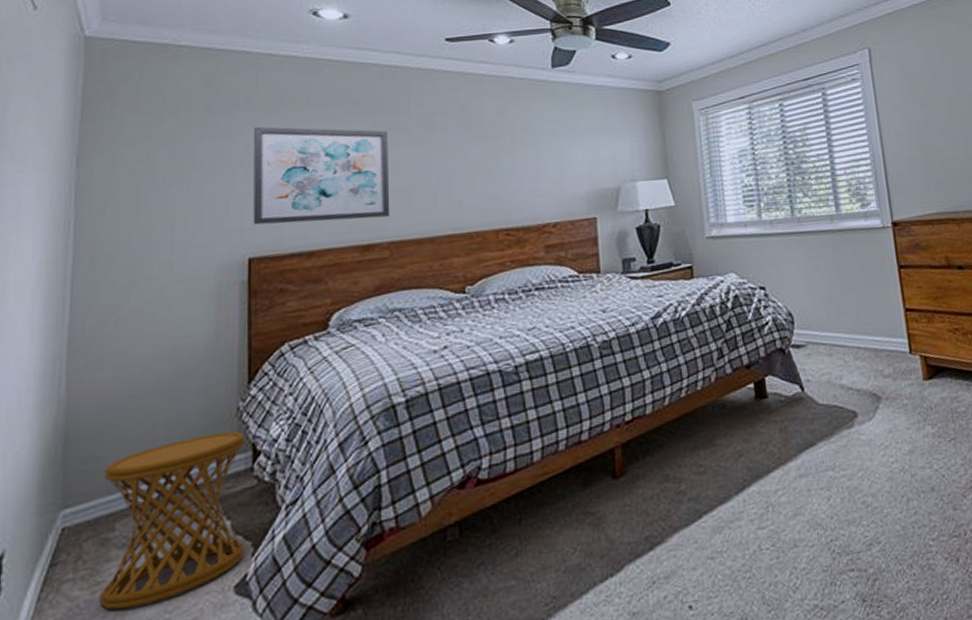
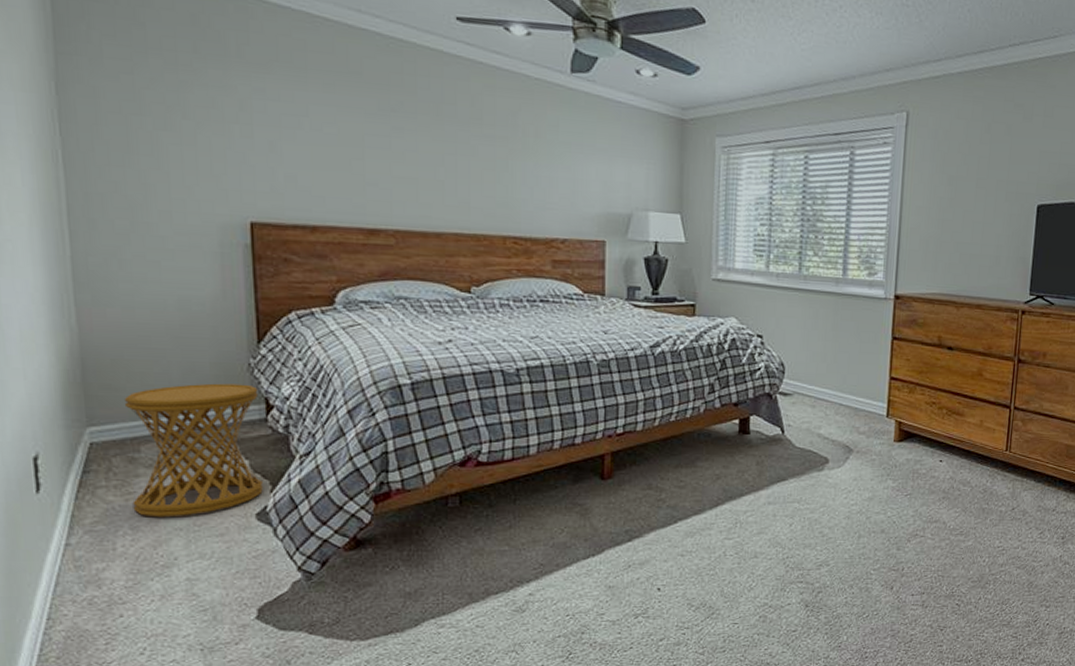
wall art: present [253,126,390,225] -> none [248,81,396,204]

